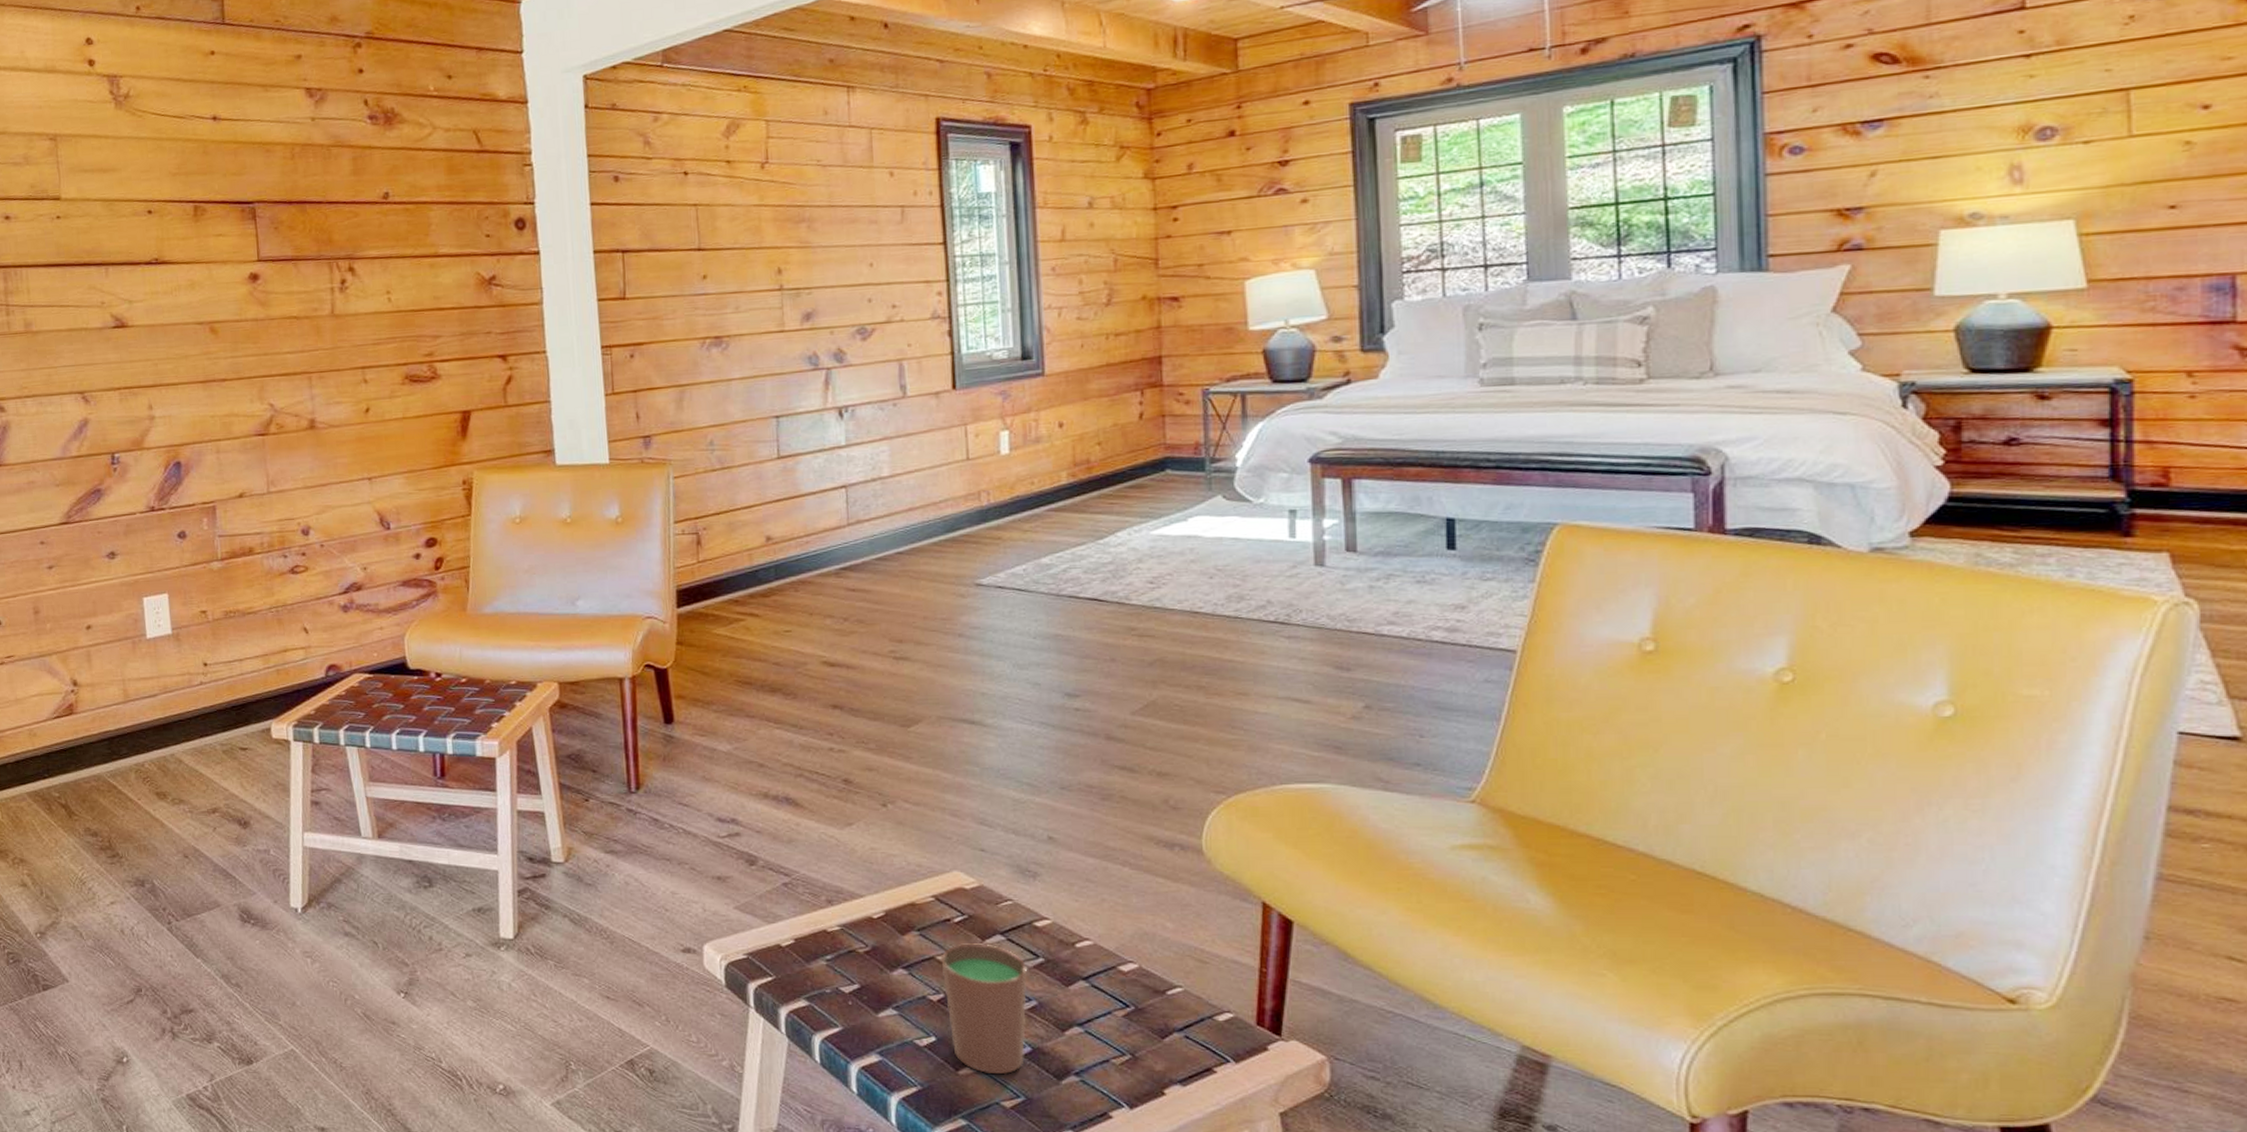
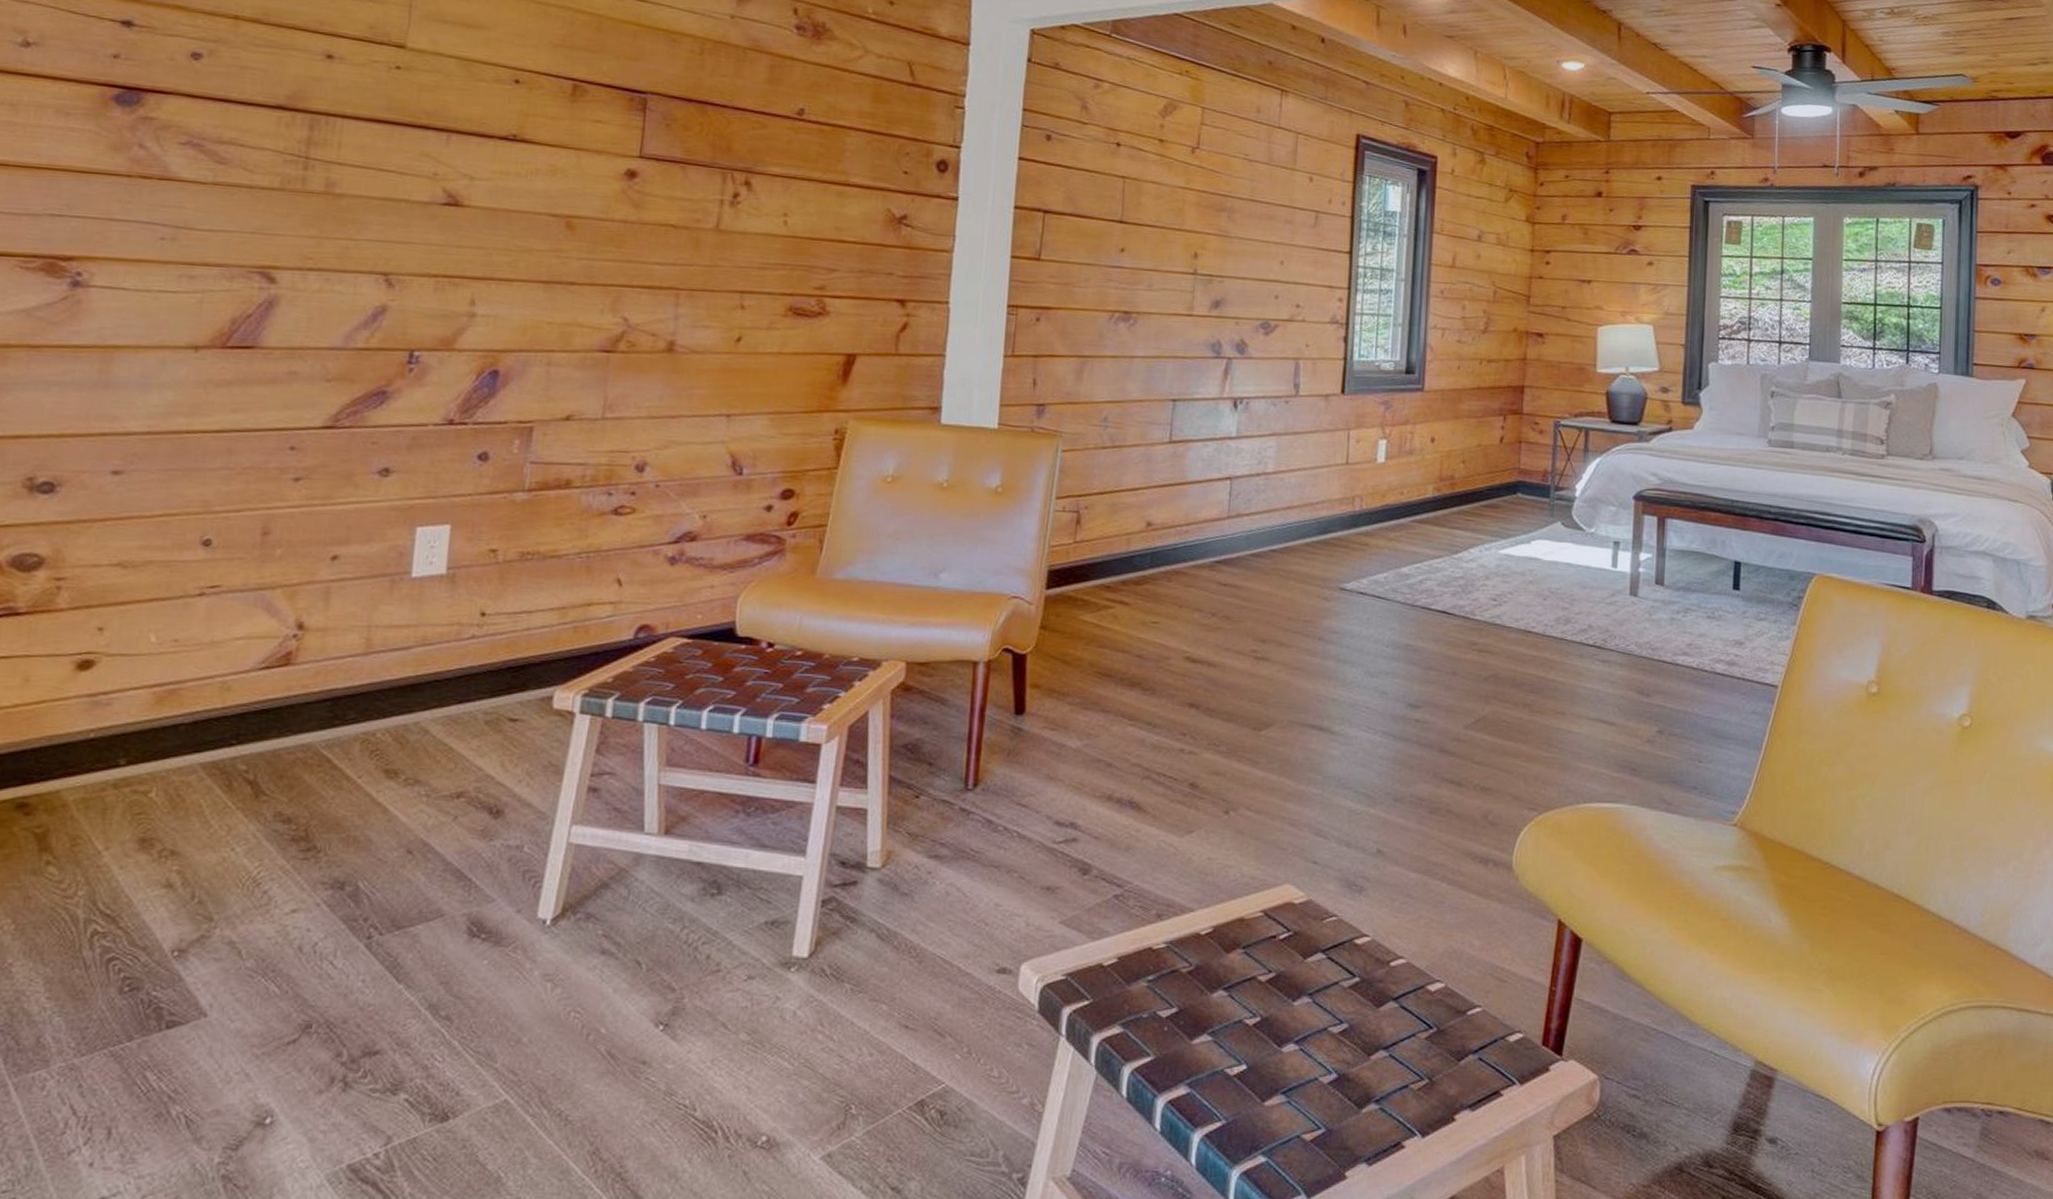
cup: present [941,943,1028,1075] -> none [1261,962,1344,1105]

